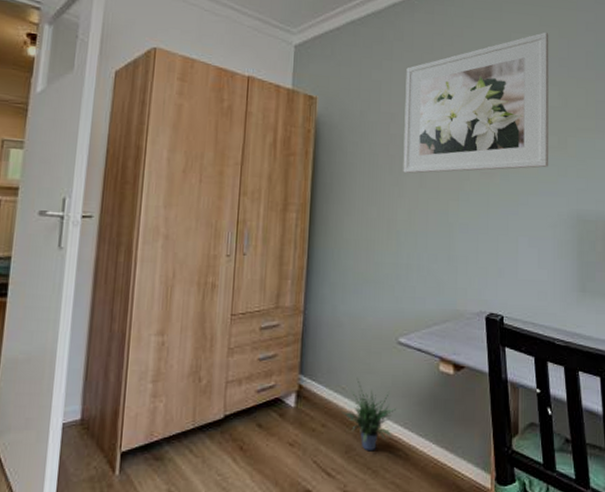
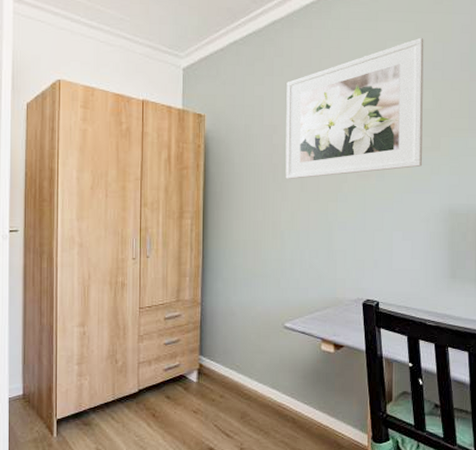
potted plant: present [341,377,396,452] -> none [236,356,284,417]

